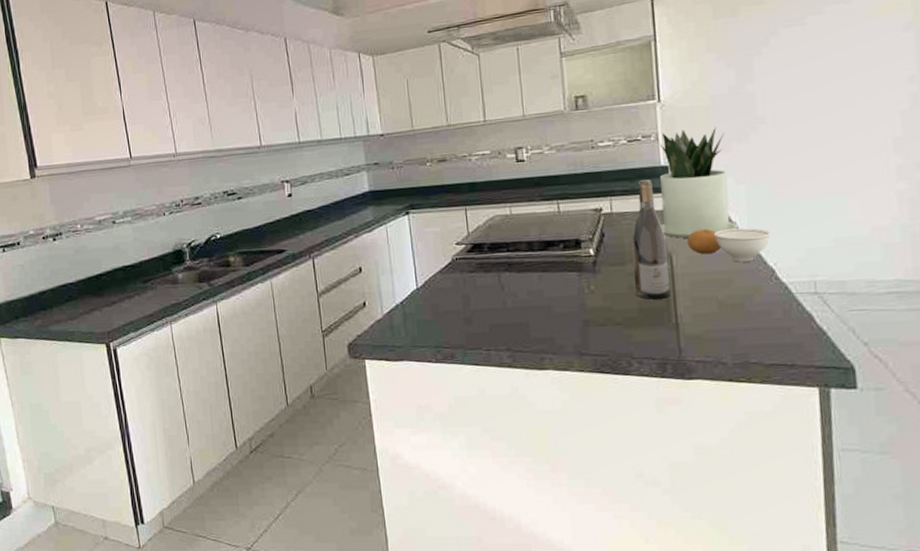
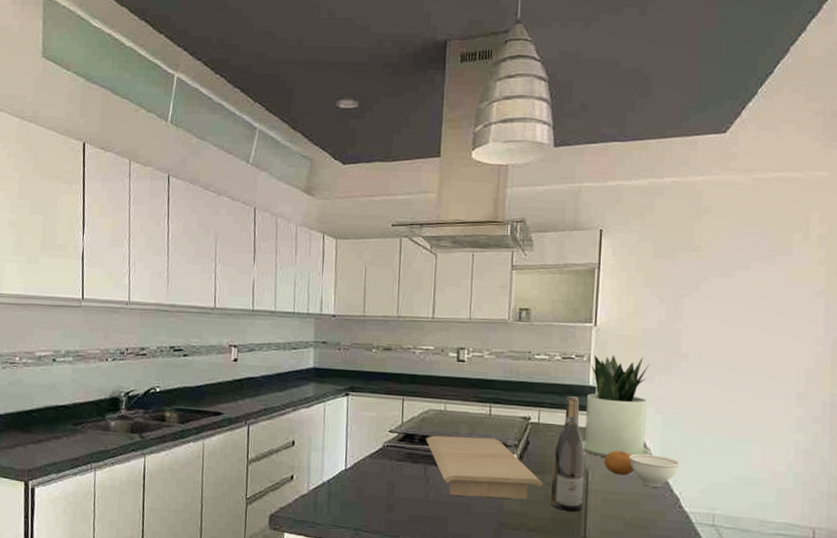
cutting board: none [495,235,626,299] -> present [426,435,544,500]

